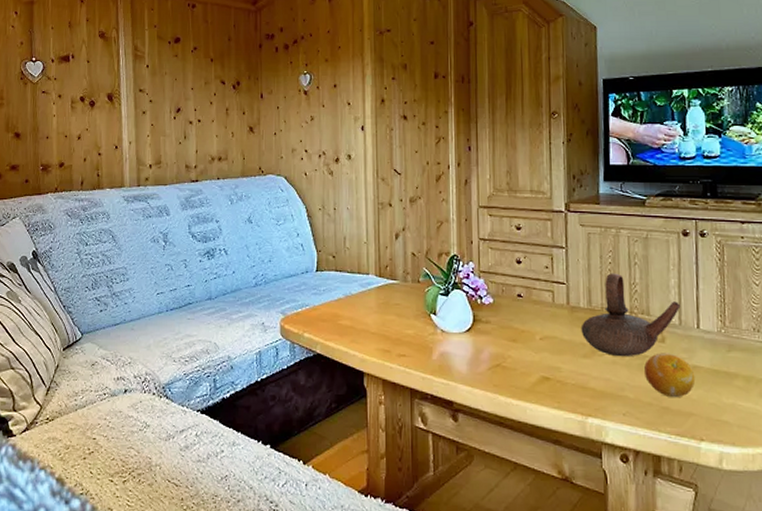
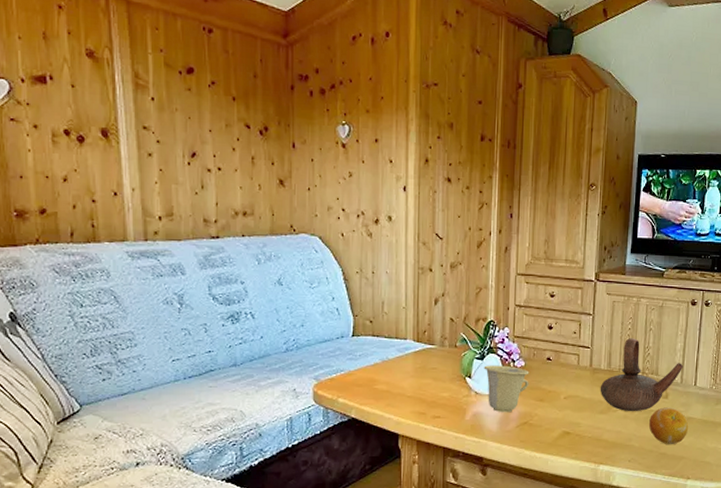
cup: none [449,301,499,354] -> present [484,365,529,413]

